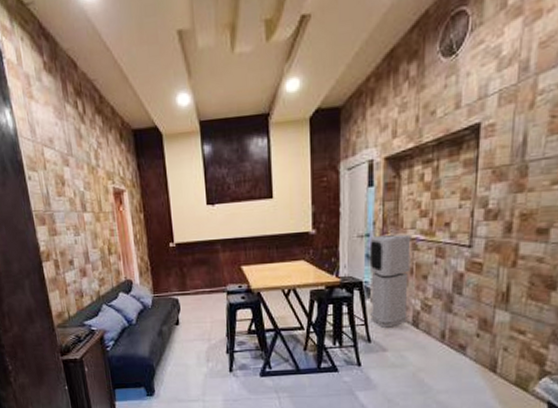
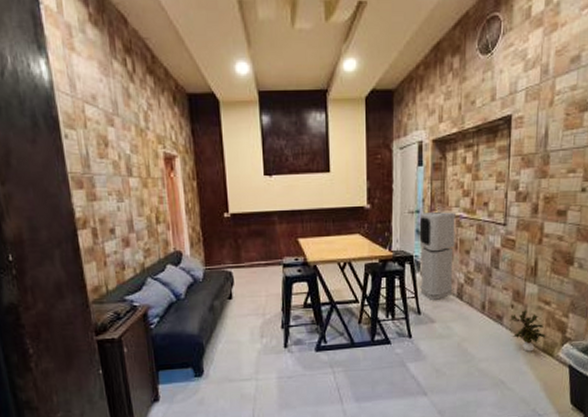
potted plant: none [475,338,521,385] -> present [510,309,547,352]

